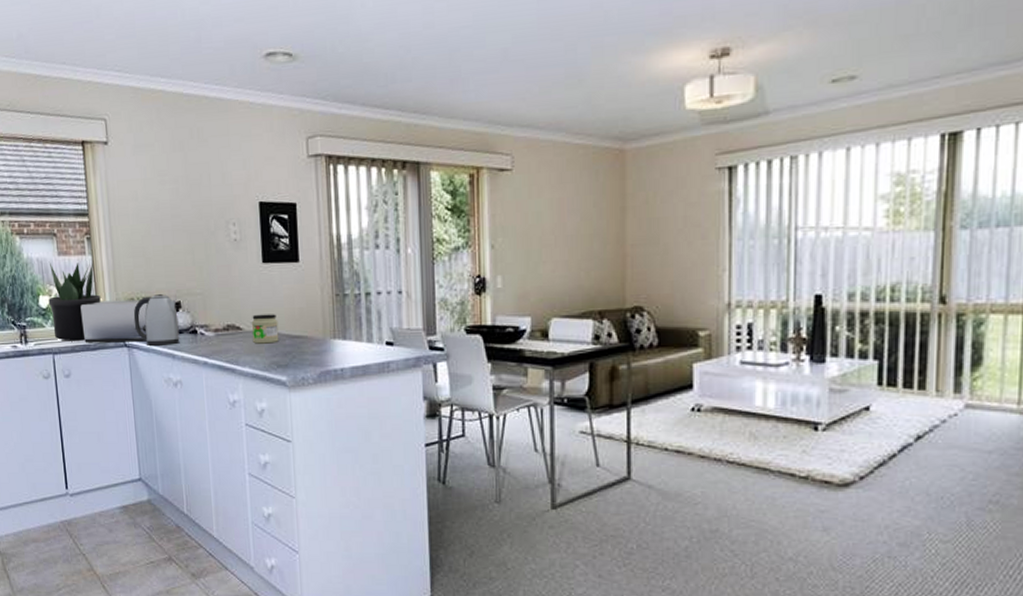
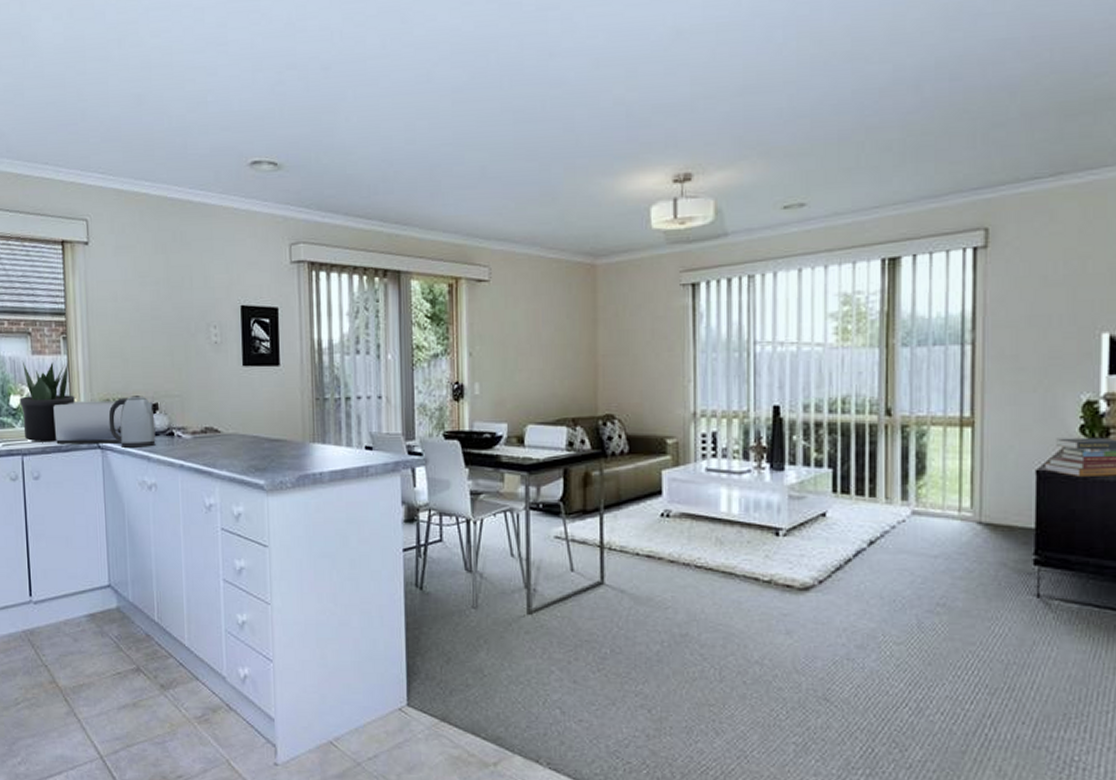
jar: present [251,314,279,344] -> none [230,417,258,447]

